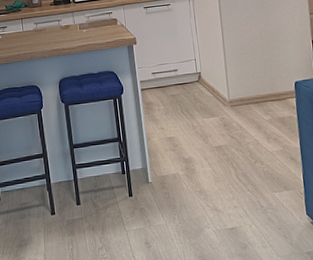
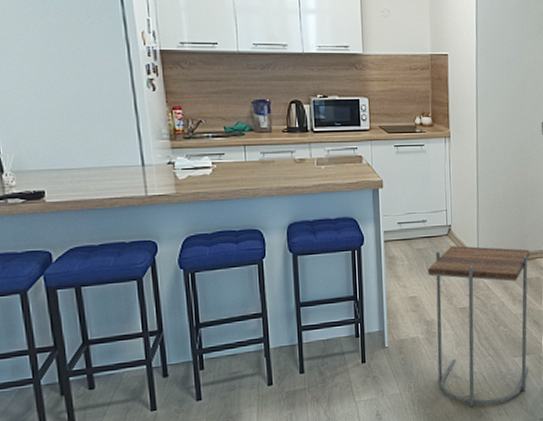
side table: none [182,90,290,238] -> present [428,245,530,406]

